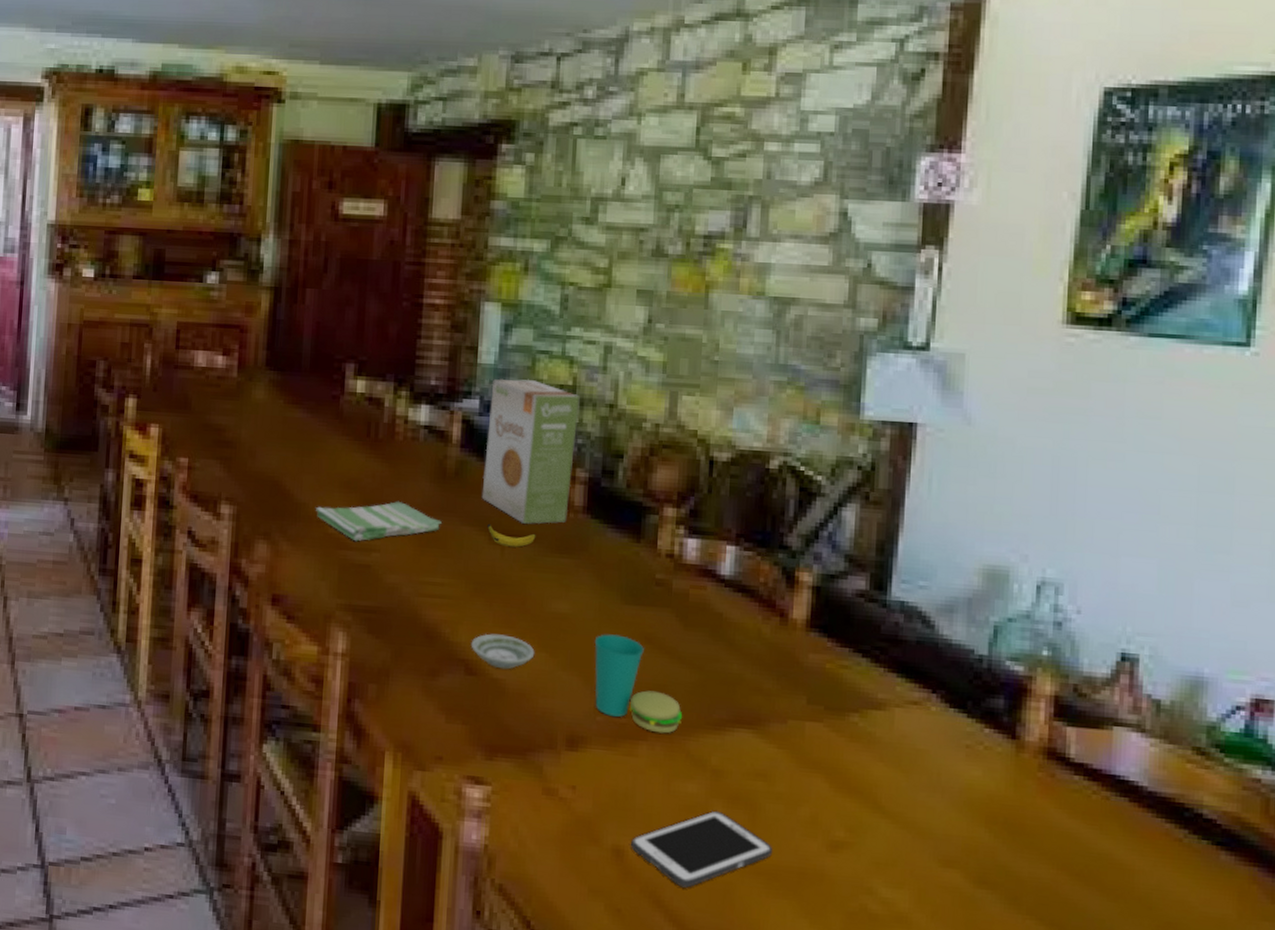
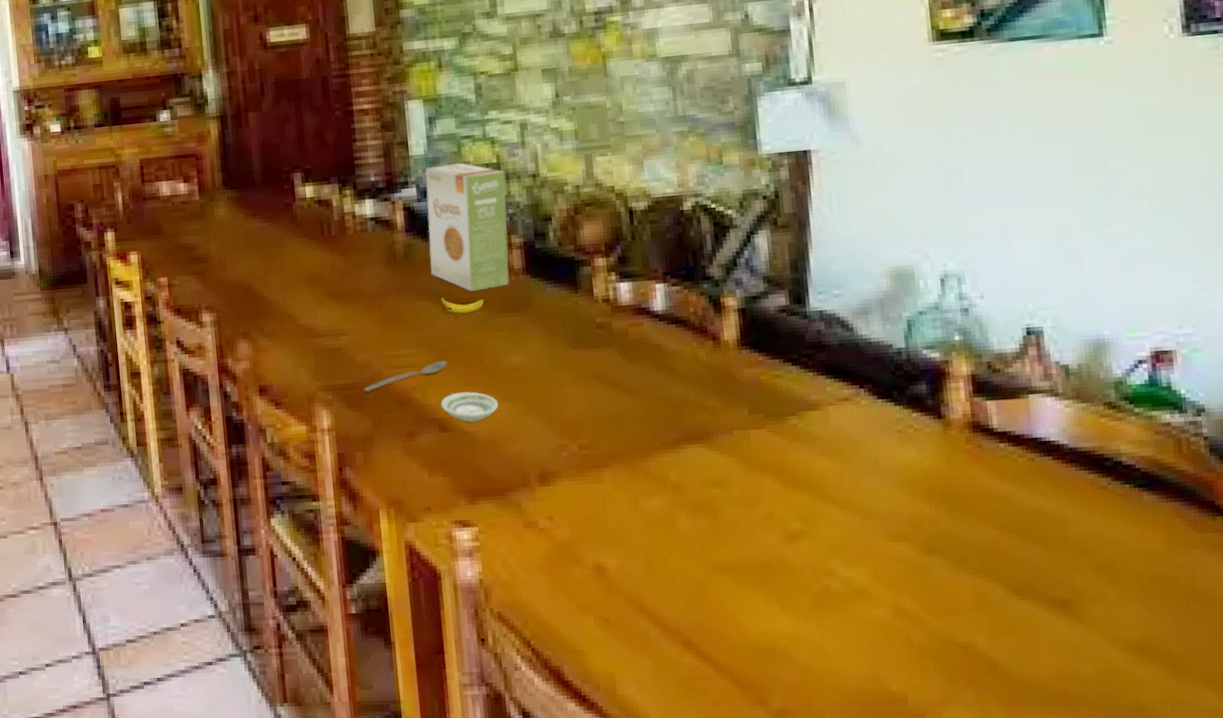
dish towel: present [316,501,442,542] -> none [286,287,399,329]
spoon: none [388,595,485,619] -> present [363,360,447,392]
cup: present [594,634,682,734] -> none [550,377,639,459]
cell phone: present [631,810,772,888] -> none [609,520,737,592]

